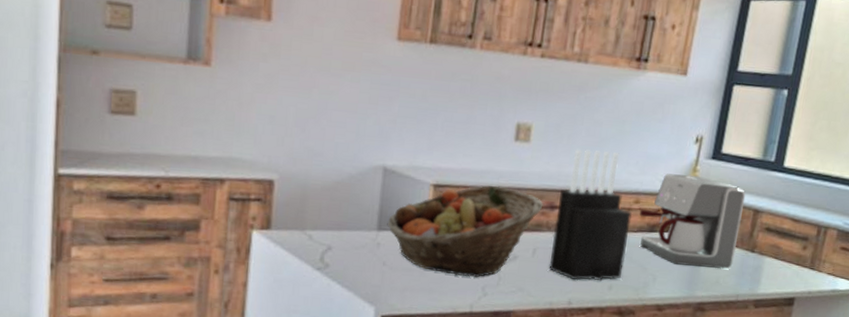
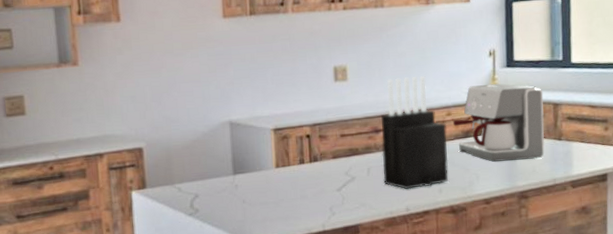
fruit basket: present [387,186,543,278] -> none [240,121,369,202]

